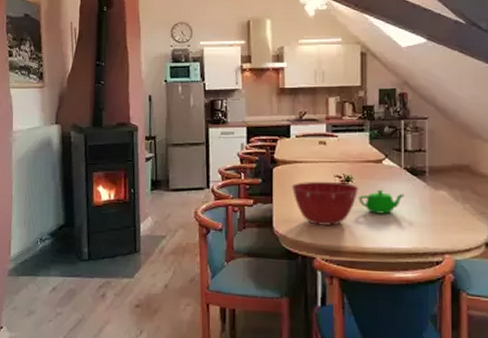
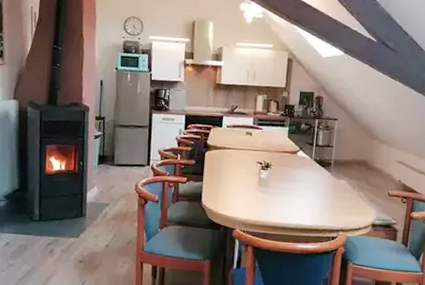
mixing bowl: present [291,181,359,226] -> none [220,165,276,204]
teapot: present [359,189,405,214] -> none [275,176,313,197]

